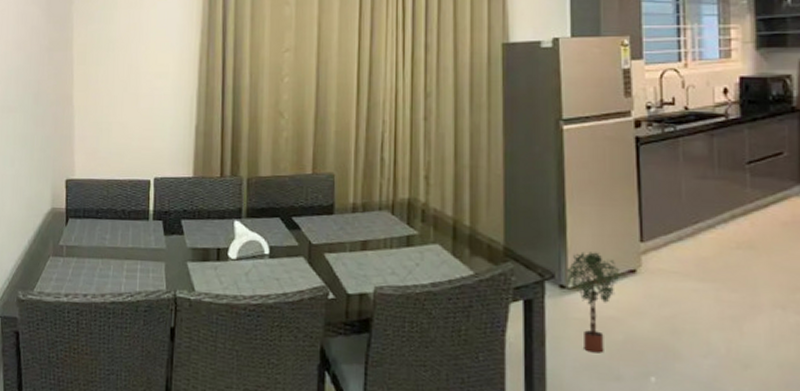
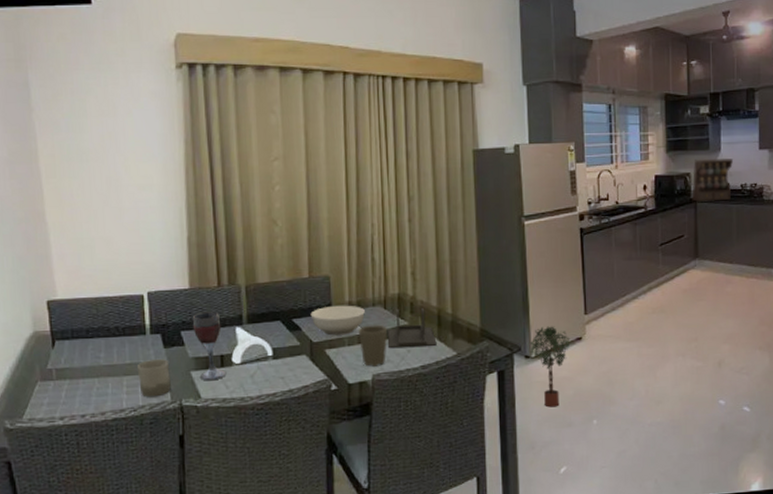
cup: none [137,246,168,285] -> present [136,359,171,397]
cup: none [193,202,222,274] -> present [192,311,227,381]
bowl: none [311,206,370,240] -> present [310,305,365,336]
cup: none [362,231,393,278] -> present [359,324,387,367]
napkin holder: none [393,216,451,261] -> present [387,307,437,348]

